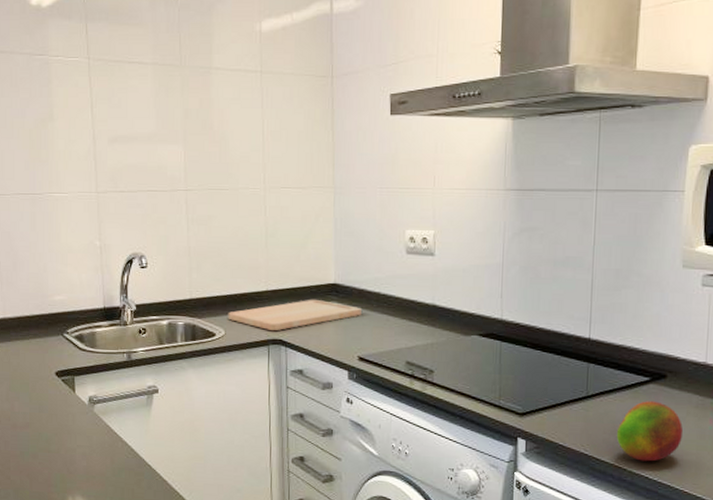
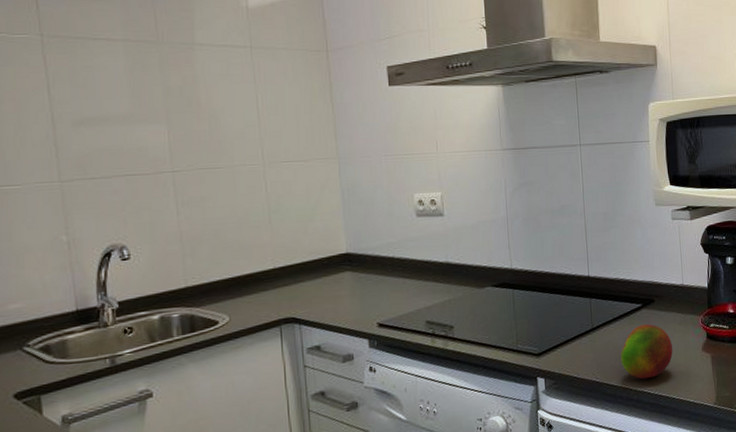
cutting board: present [228,299,361,332] -> none [231,271,377,310]

